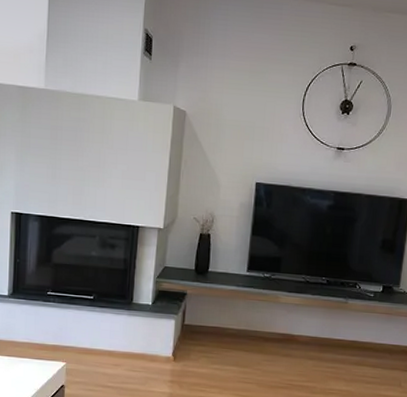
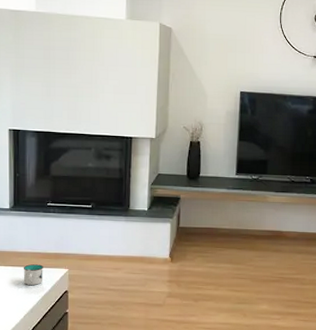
mug: none [19,355,40,377] -> present [23,264,43,285]

